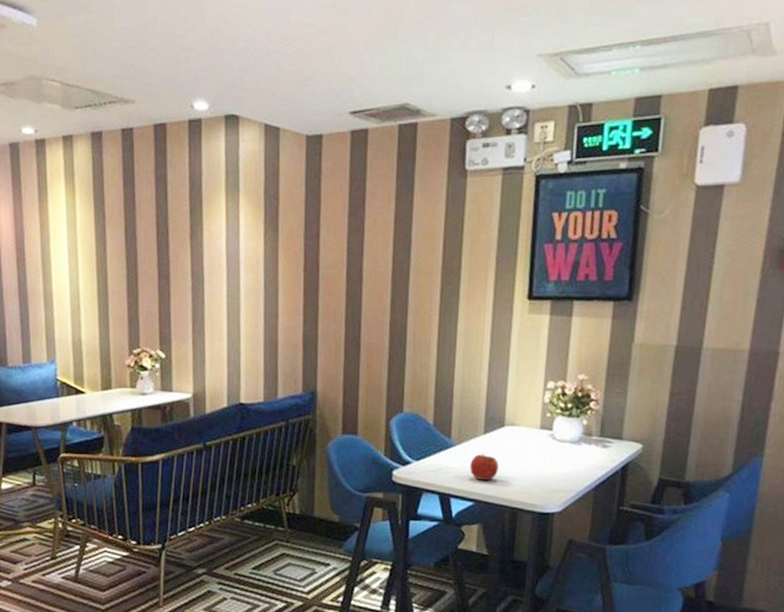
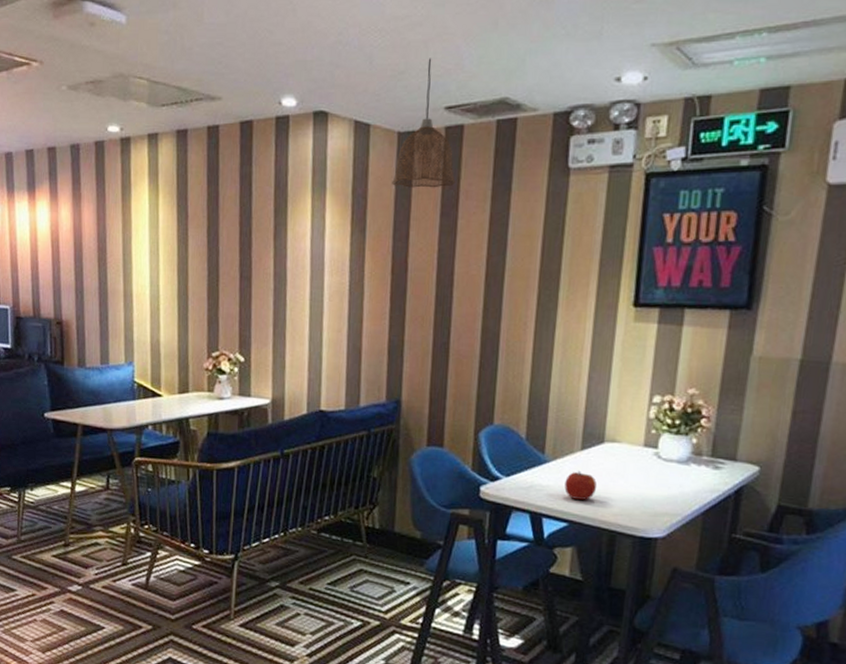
pendant lamp: none [302,65,362,189] -> present [392,58,455,188]

